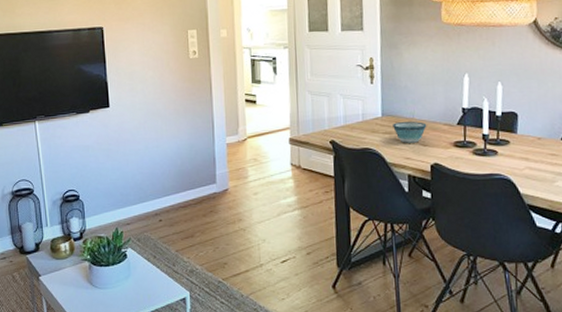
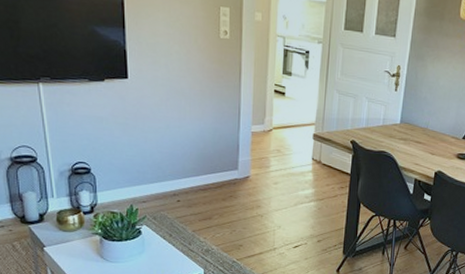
bowl: present [393,121,427,143] -> none [408,130,438,151]

